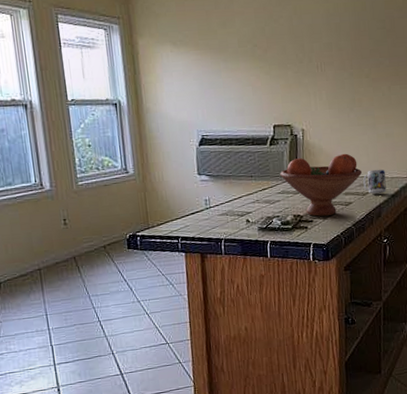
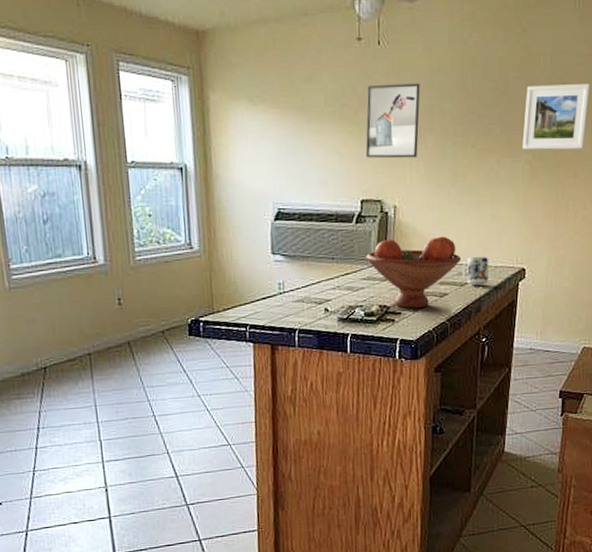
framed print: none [273,25,320,89] -> present [365,83,420,159]

